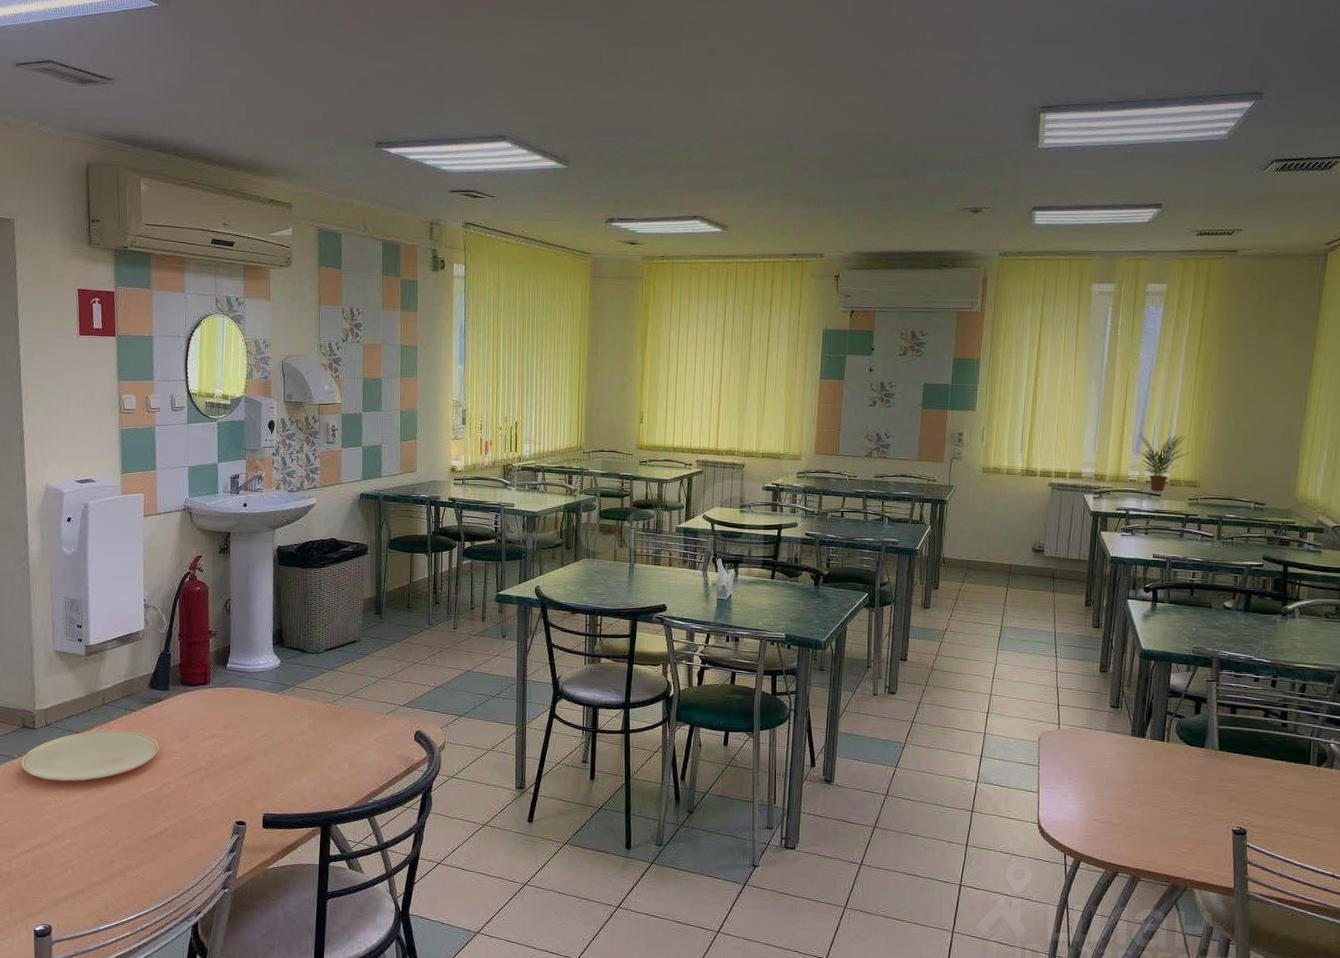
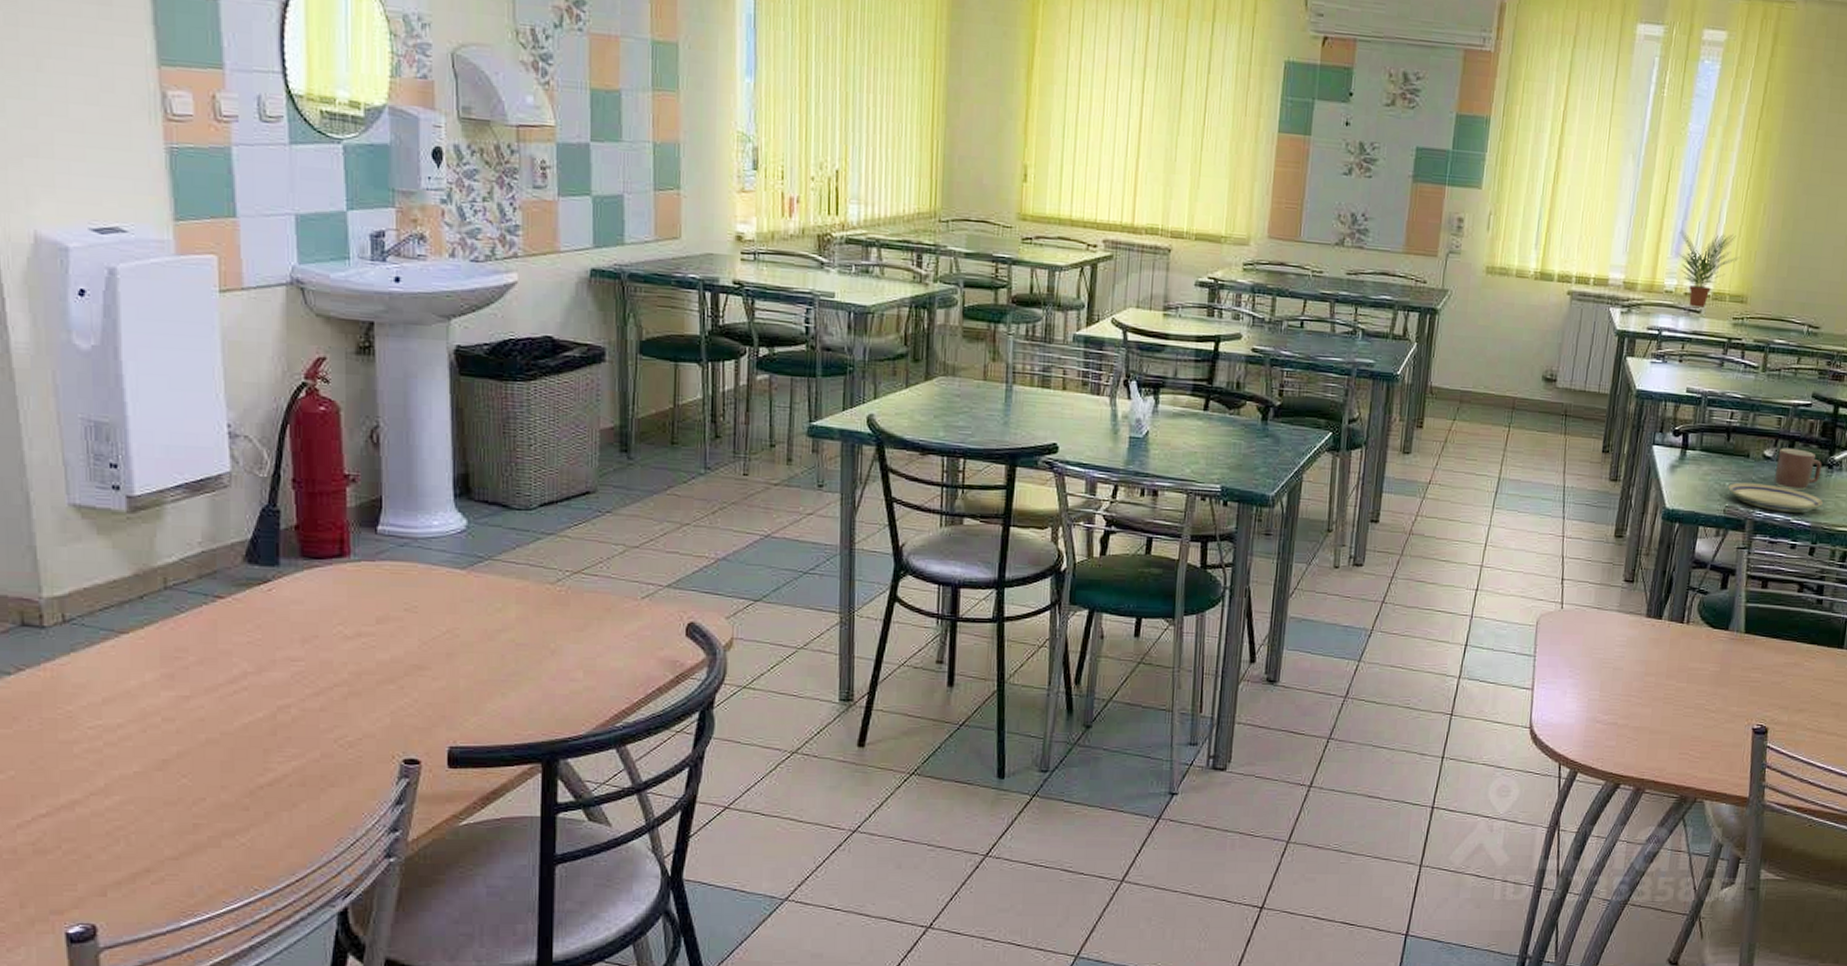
plate: present [21,730,159,782] -> none [22,627,267,708]
plate: none [1195,628,1280,652] -> present [1728,482,1823,513]
mug: none [1235,600,1277,635] -> present [1774,447,1822,492]

